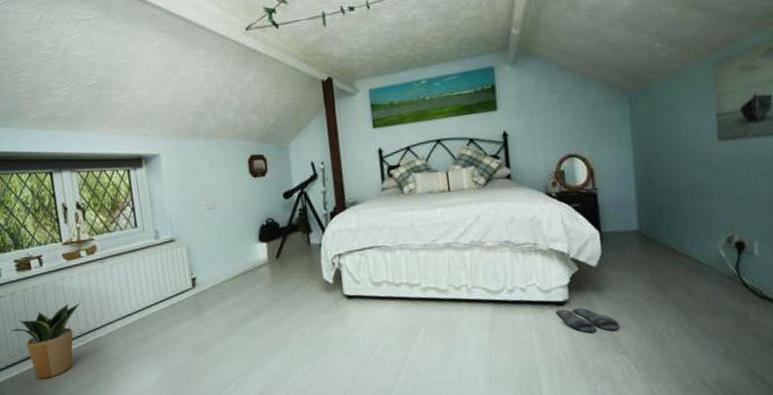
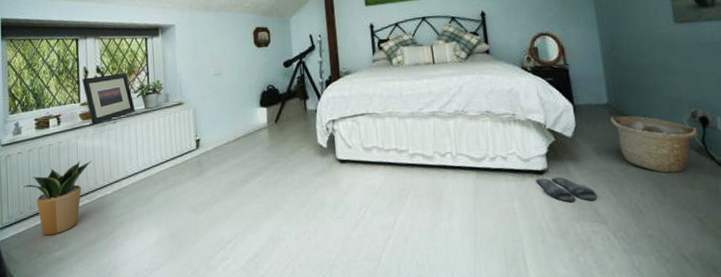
picture frame: none [61,209,123,265] -> present [82,73,135,125]
potted plant: none [119,215,152,247] -> present [133,79,164,109]
basket: none [639,242,733,301] -> present [610,116,699,173]

